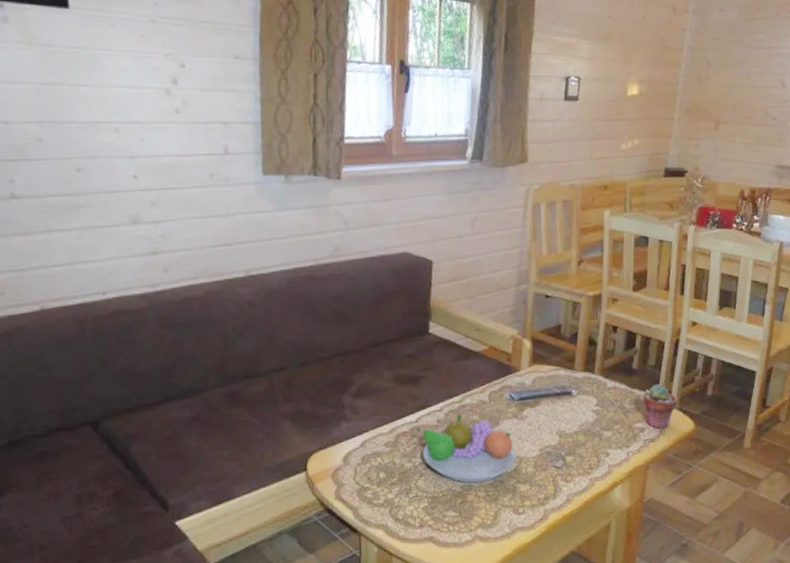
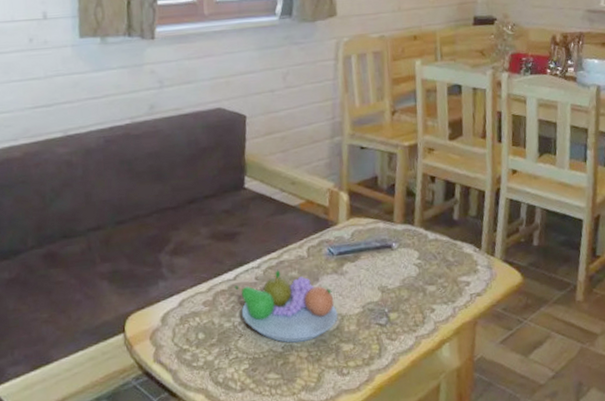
potted succulent: present [643,383,678,430] -> none [466,234,503,283]

